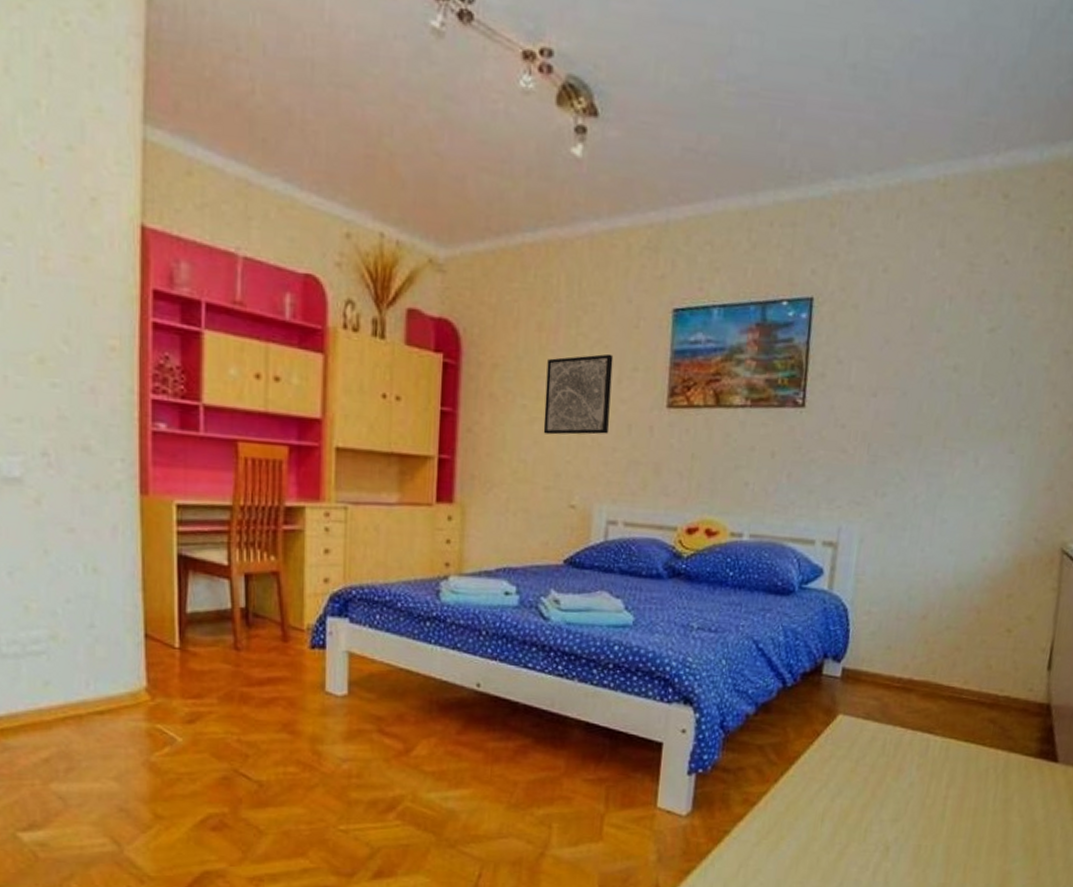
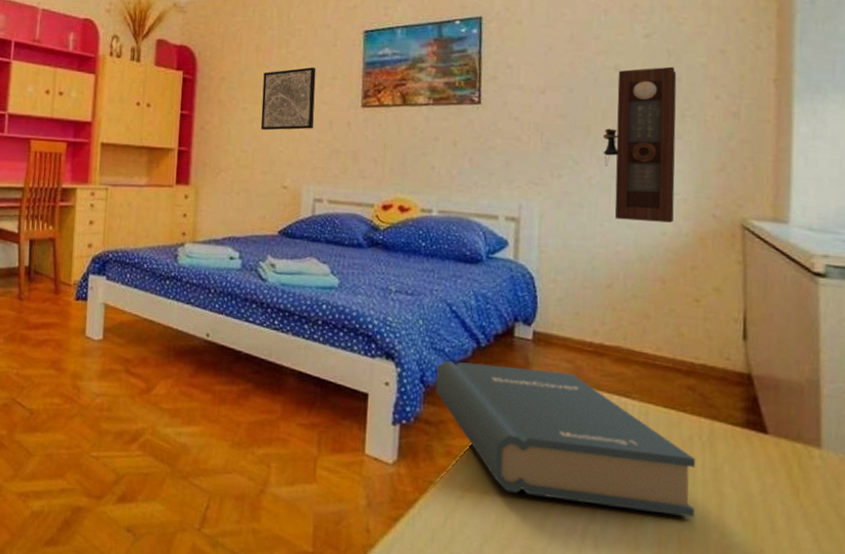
hardback book: none [735,703,989,848] -> present [435,361,696,518]
pendulum clock: none [932,368,1018,547] -> present [602,66,677,223]

